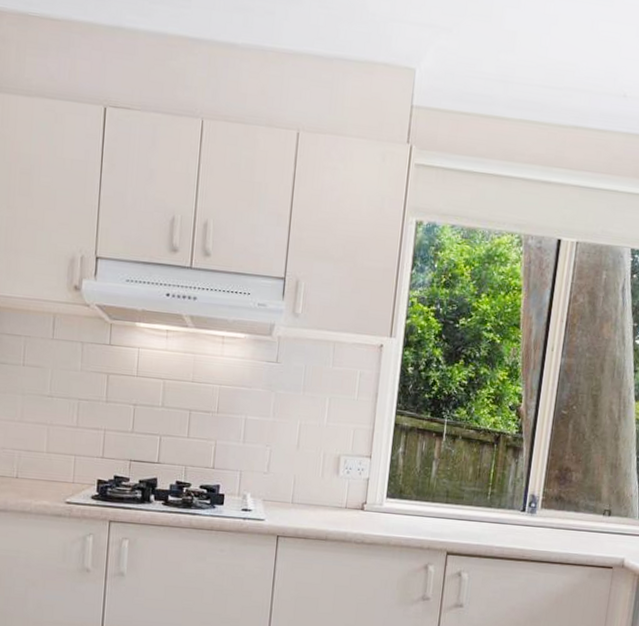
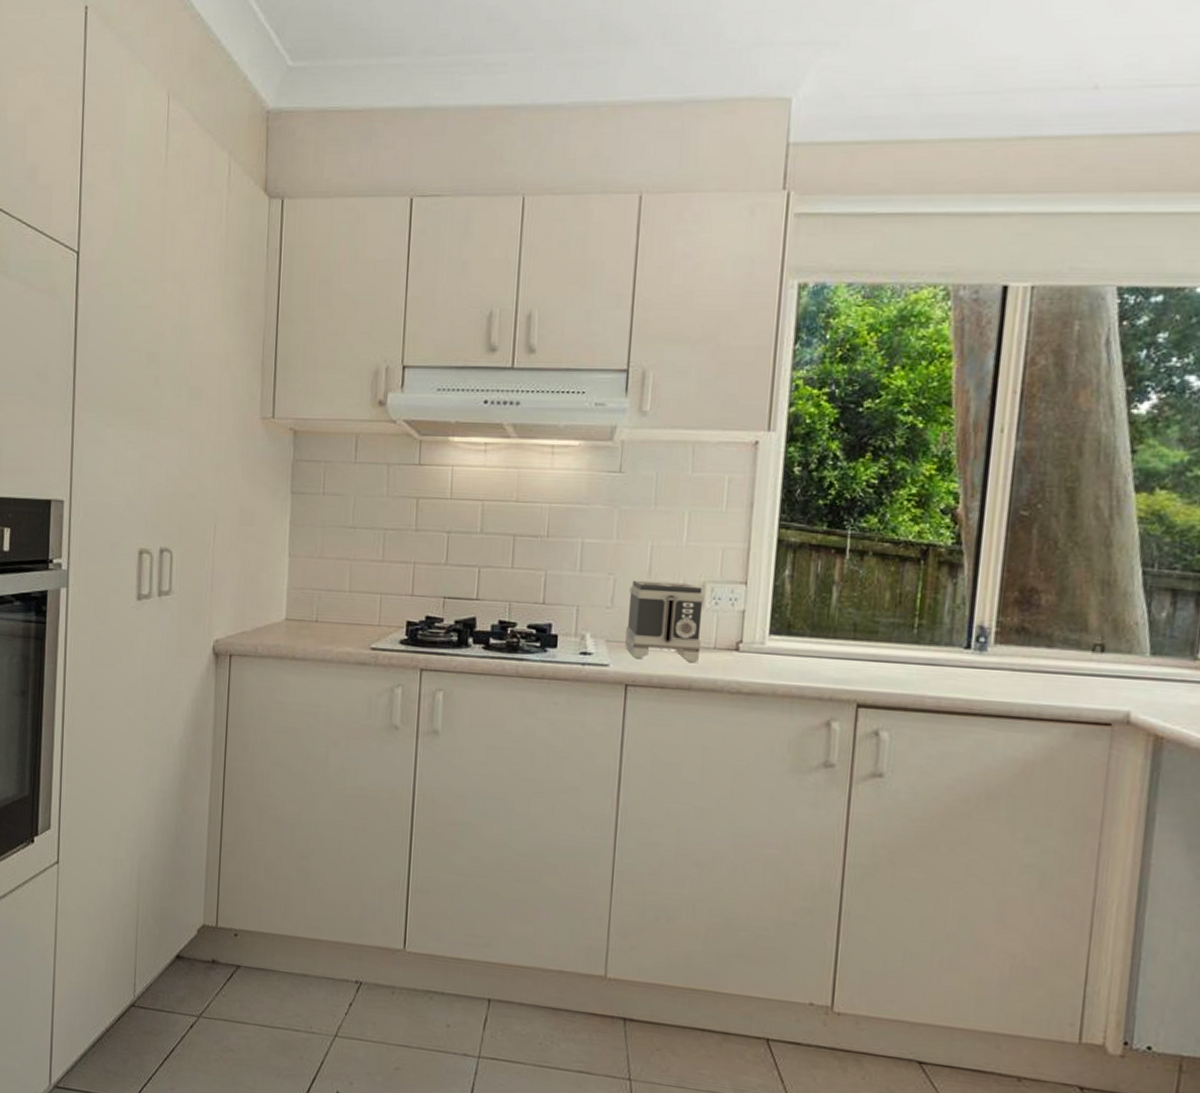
toaster: none [277,451,339,518] -> present [625,580,704,662]

